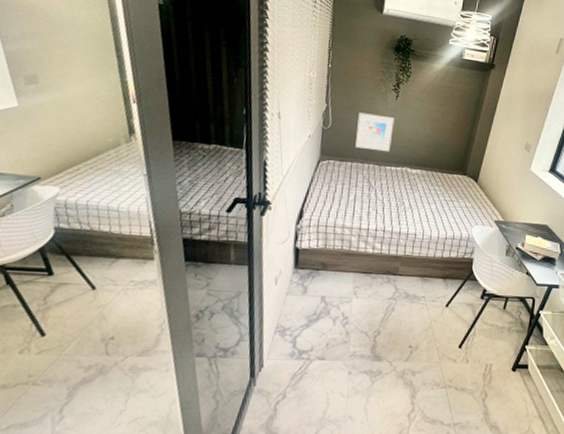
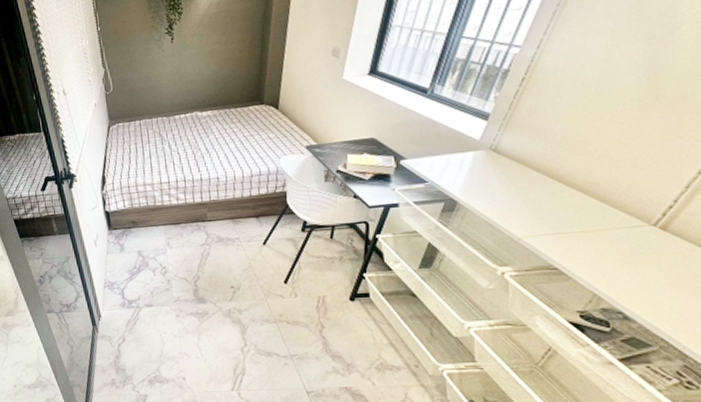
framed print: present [355,112,395,152] -> none [136,63,176,105]

